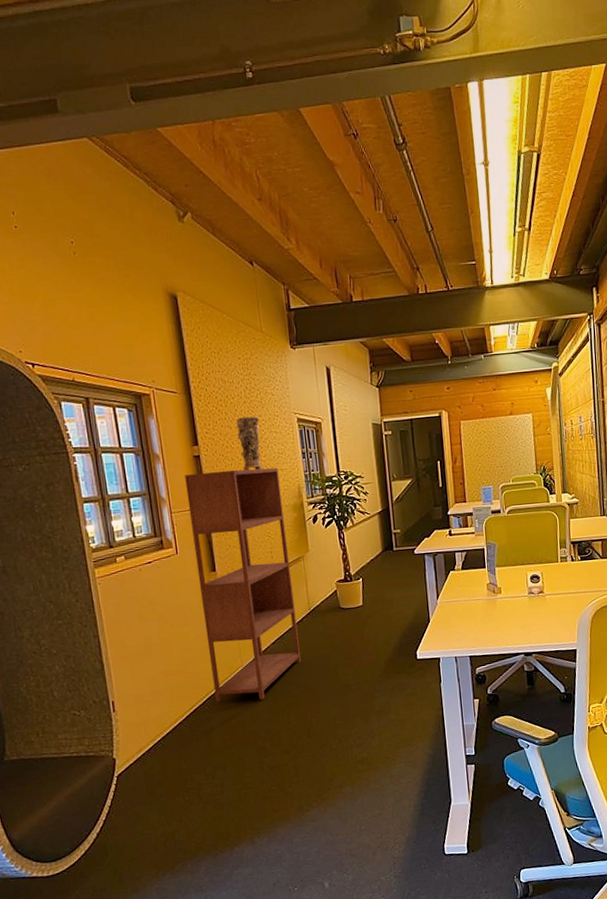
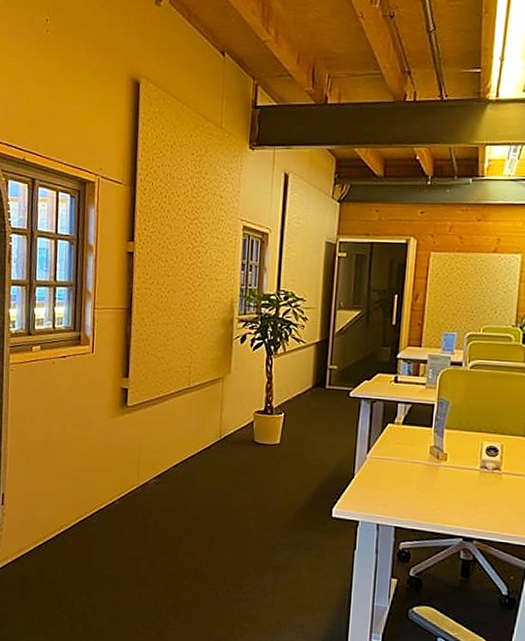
bookshelf: present [185,468,301,702] -> none [104,271,213,525]
decorative vase: present [236,416,263,471] -> none [175,217,202,276]

